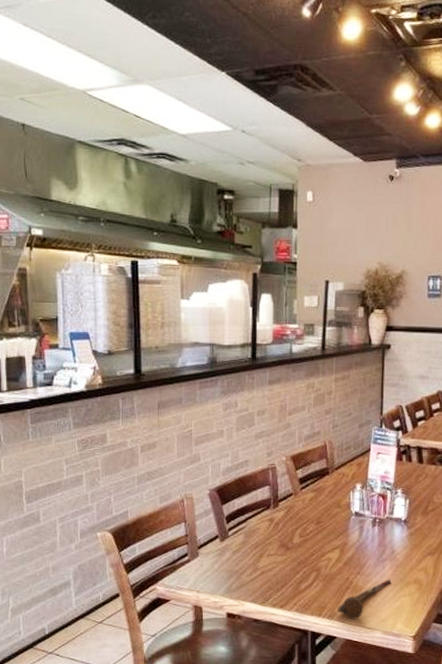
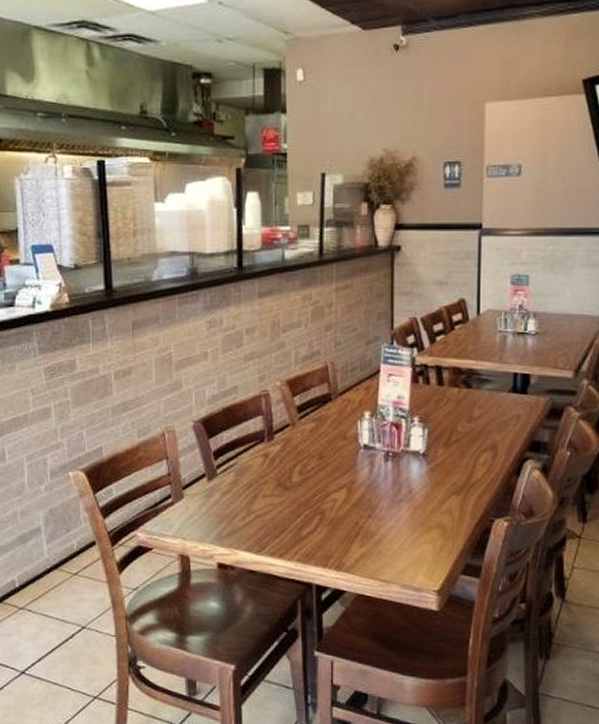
spoon: present [337,578,391,619] -> none [346,522,409,570]

